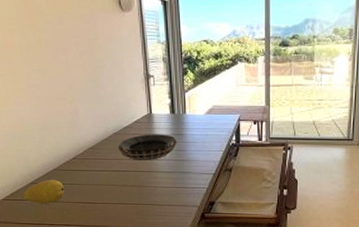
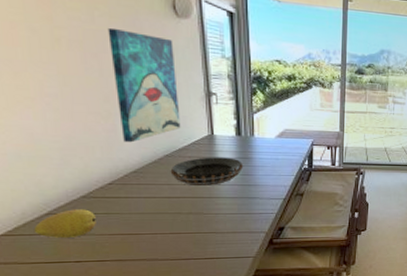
wall art: none [72,26,126,123] -> present [107,27,181,143]

